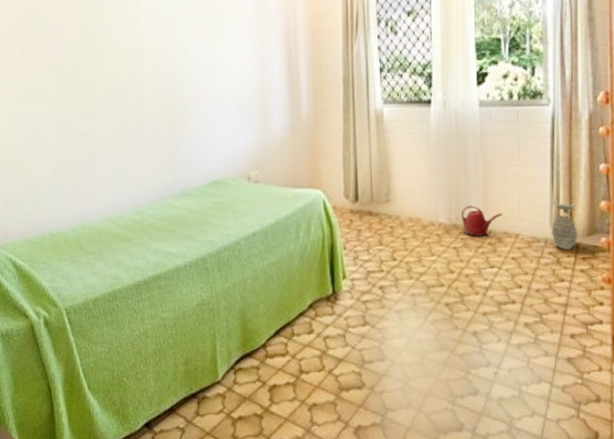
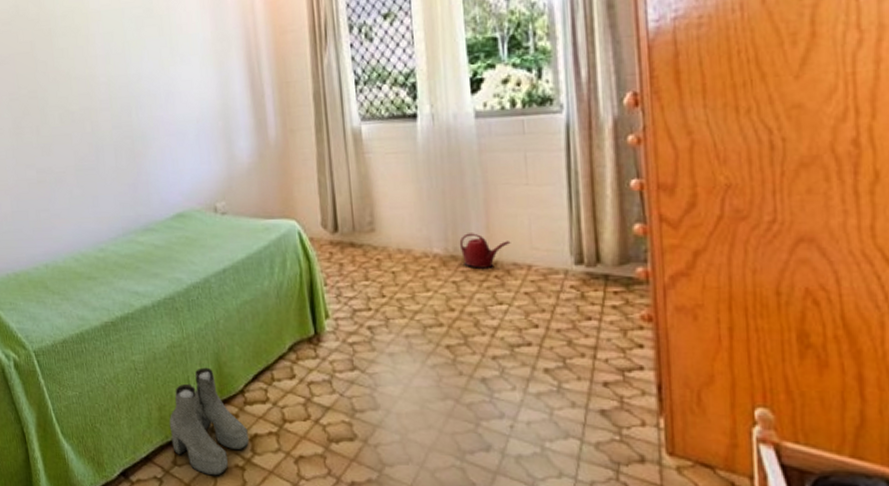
boots: none [194,324,268,424] -> present [169,367,249,476]
ceramic jug: present [550,198,577,250] -> none [568,221,606,282]

